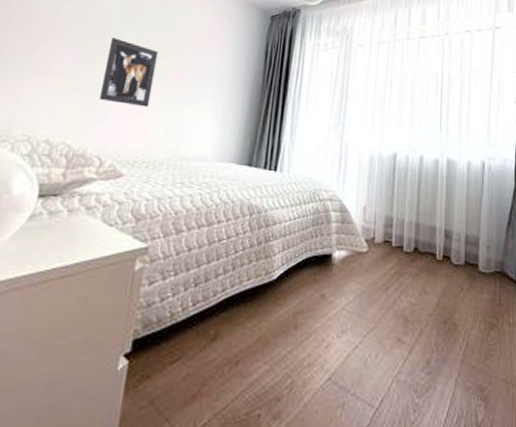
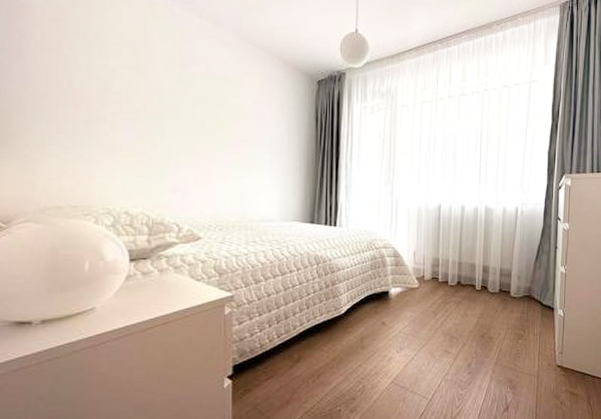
wall art: present [100,37,159,108] -> none [167,111,214,177]

